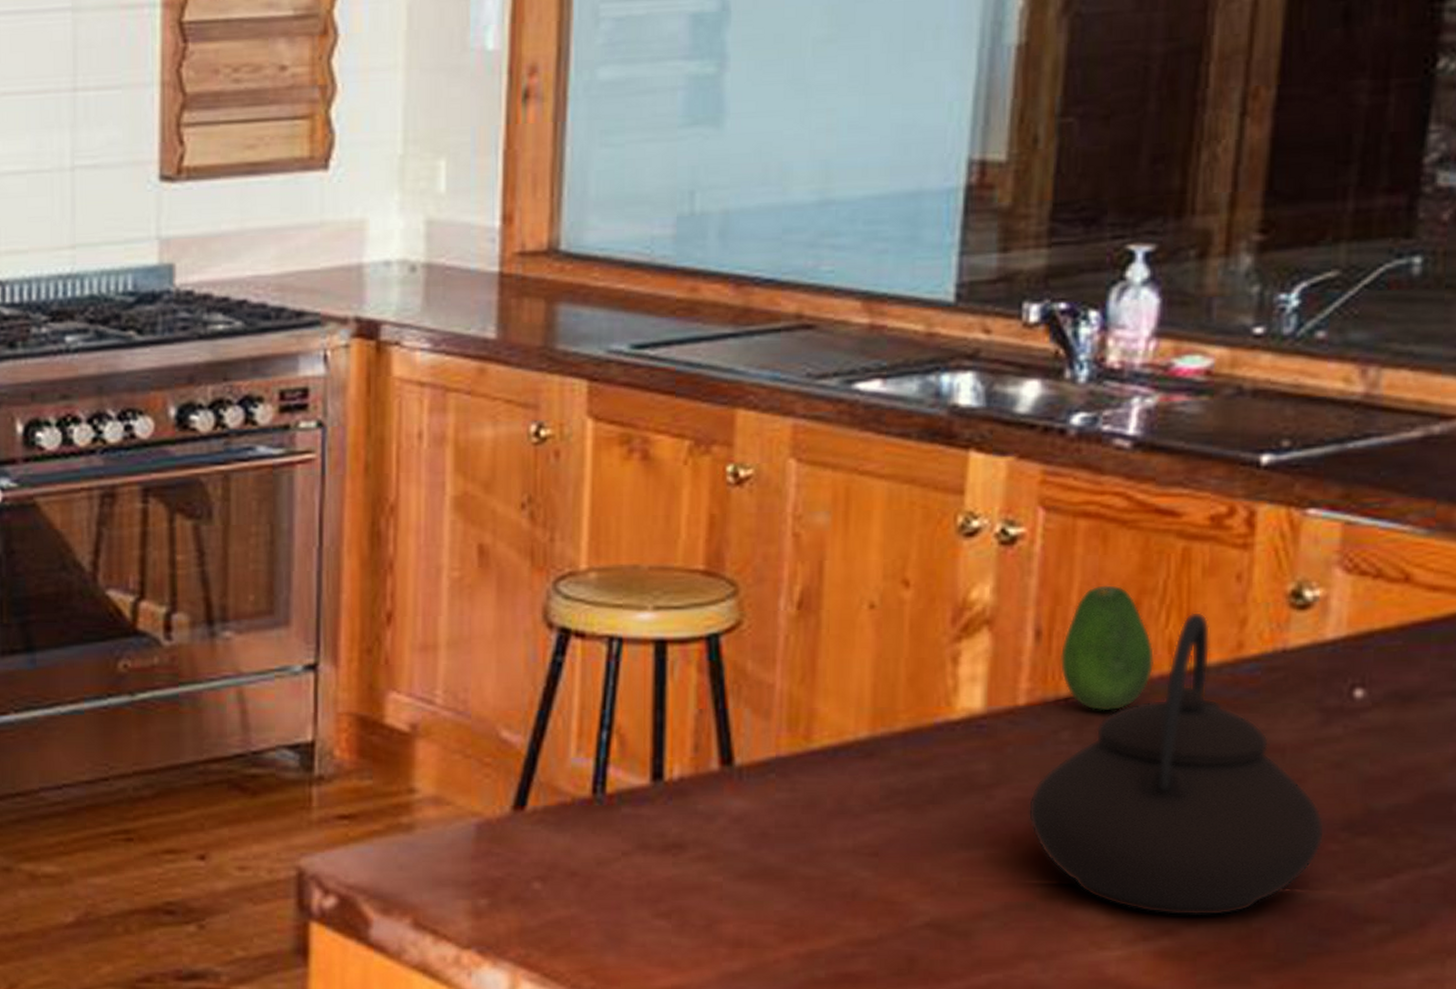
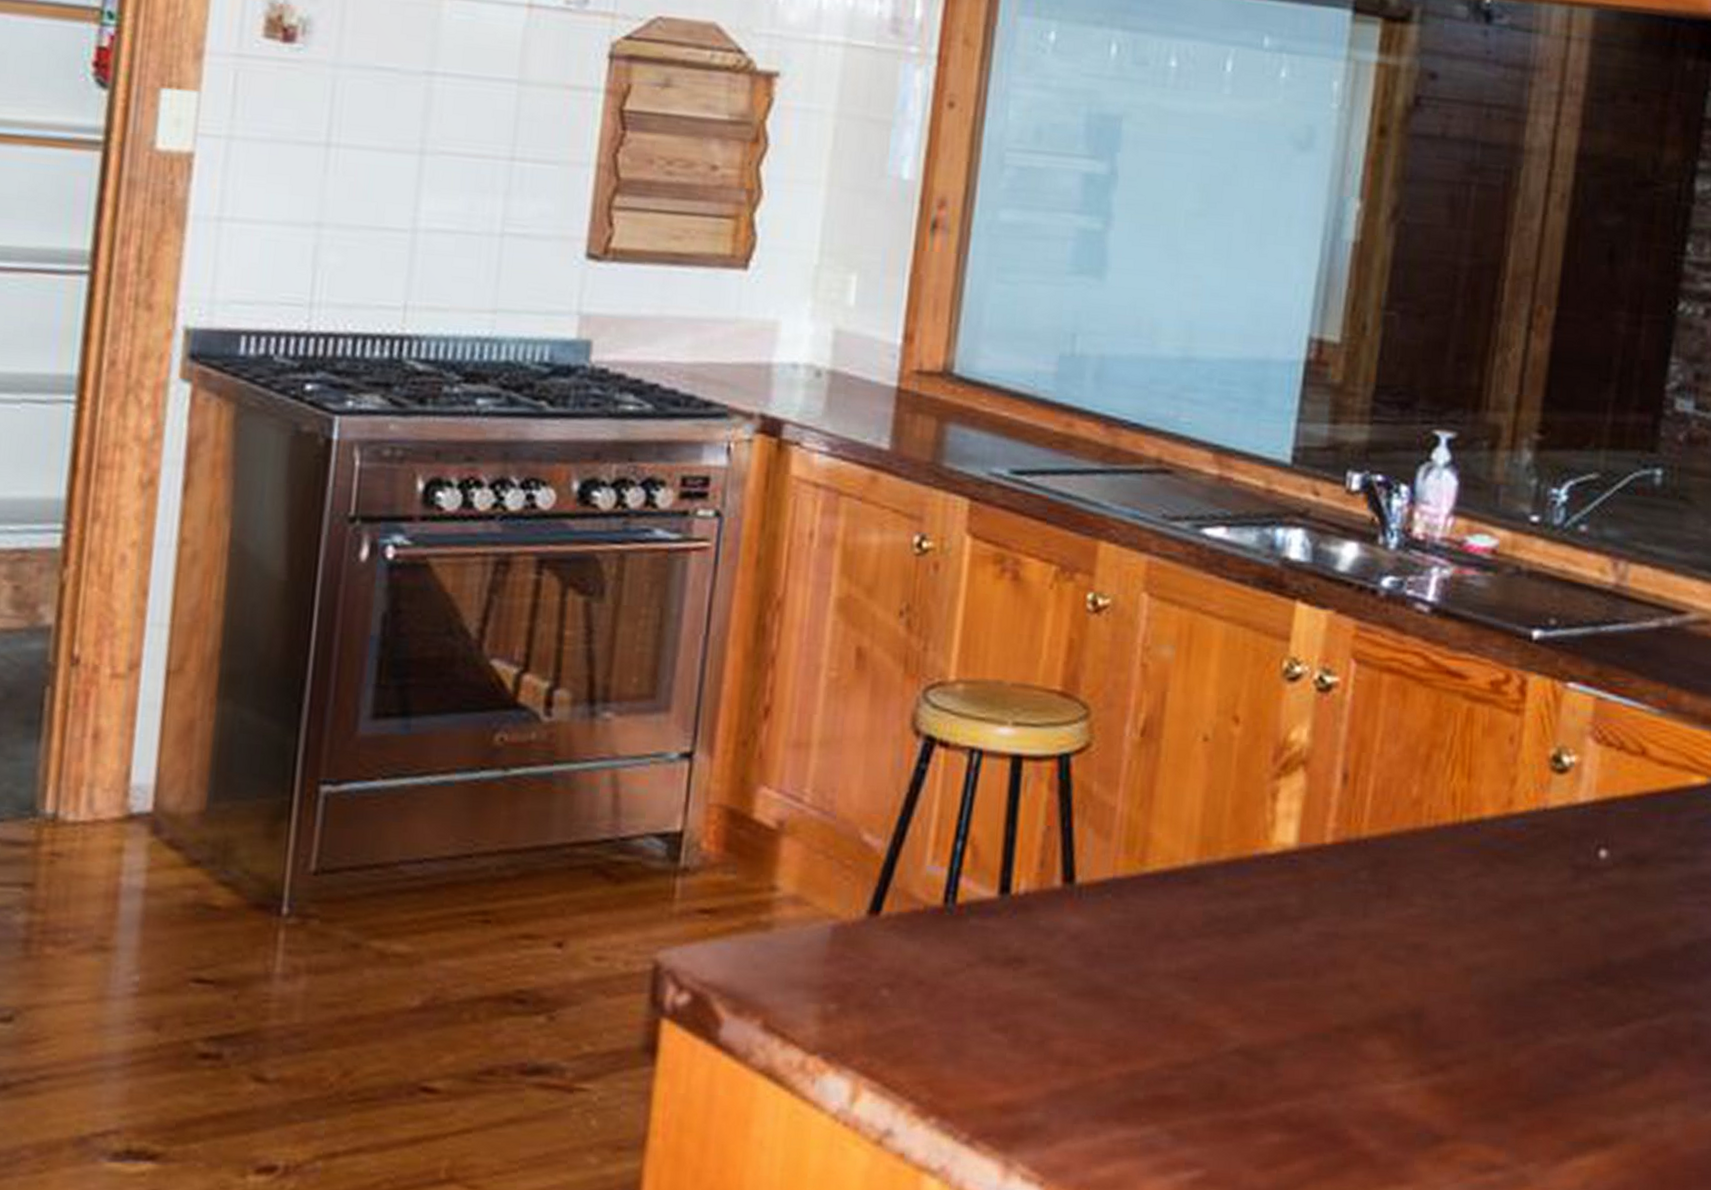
teapot: present [1028,611,1325,916] -> none [1328,767,1573,1055]
fruit: present [1061,585,1154,711] -> none [1362,736,1440,855]

